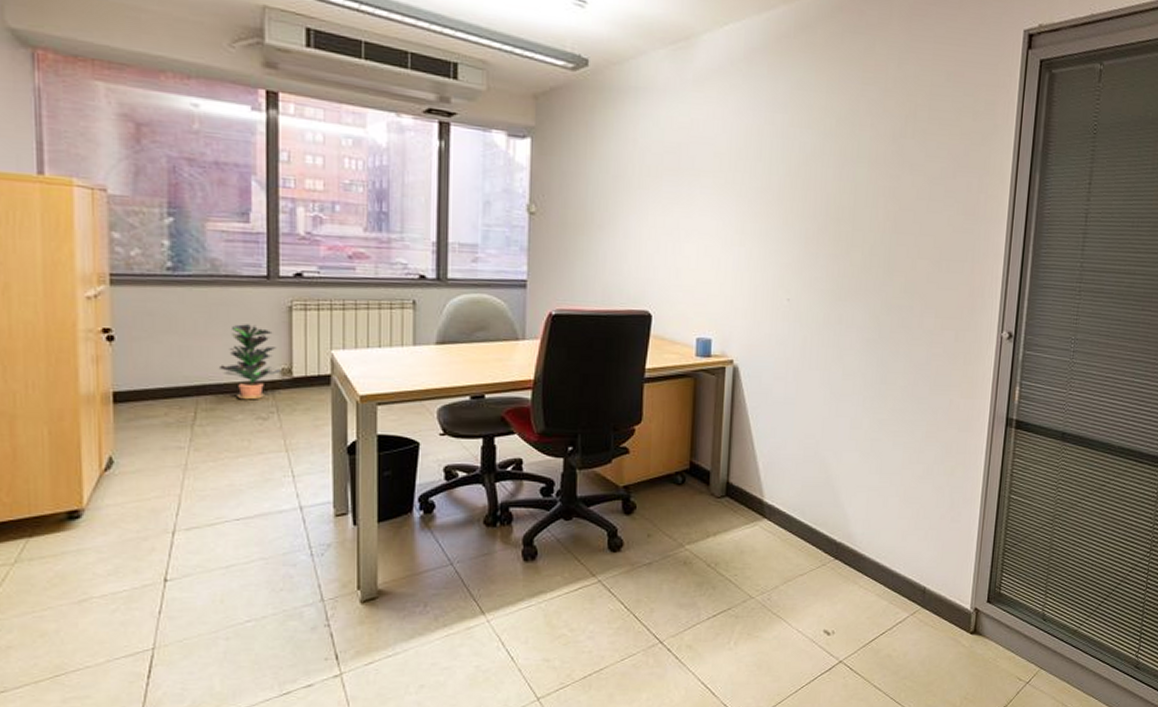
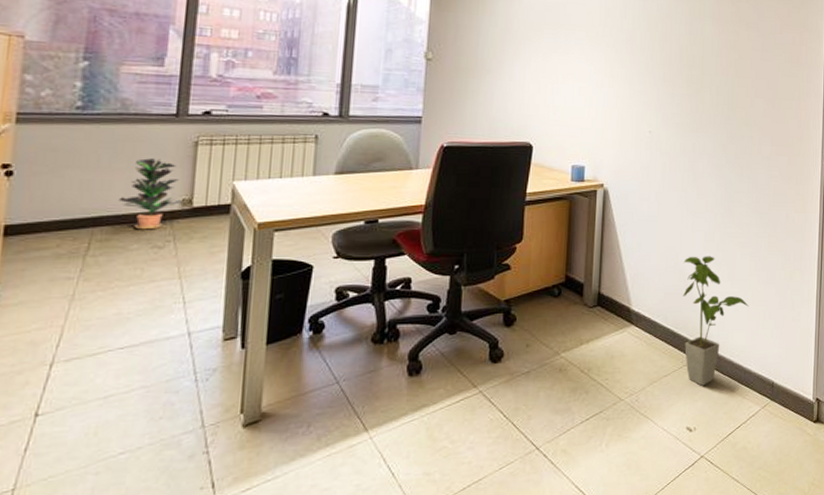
house plant: none [823,445,900,588] -> present [683,256,749,386]

